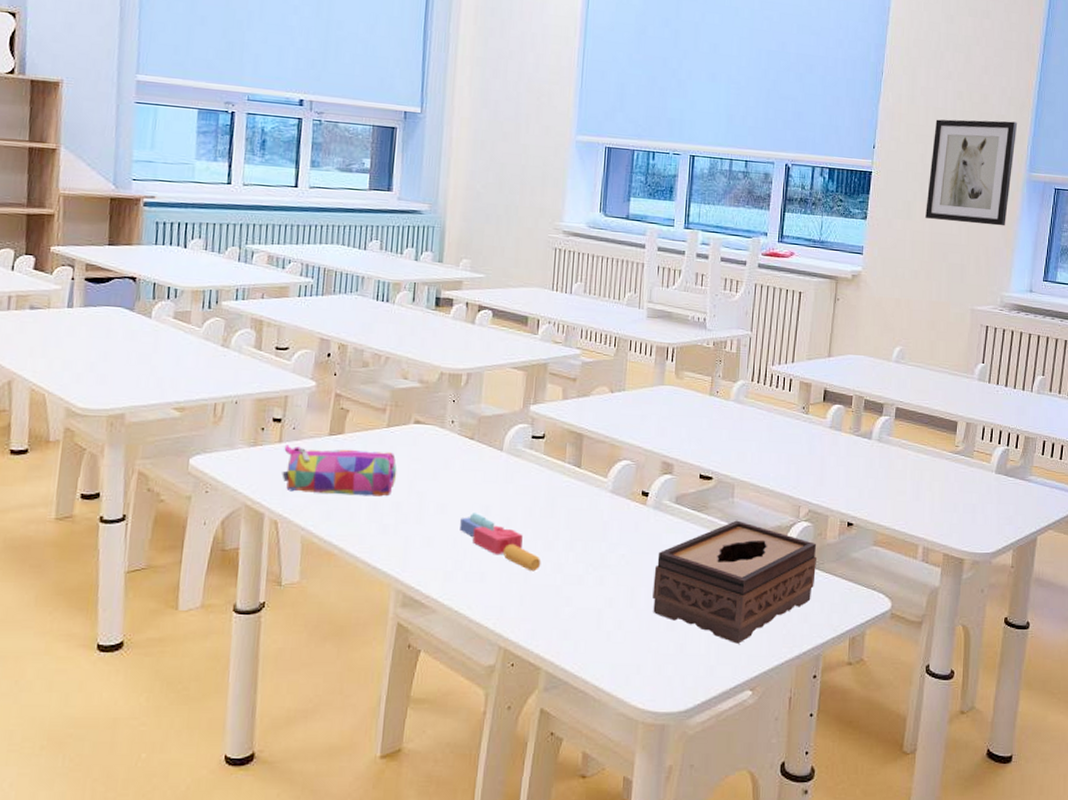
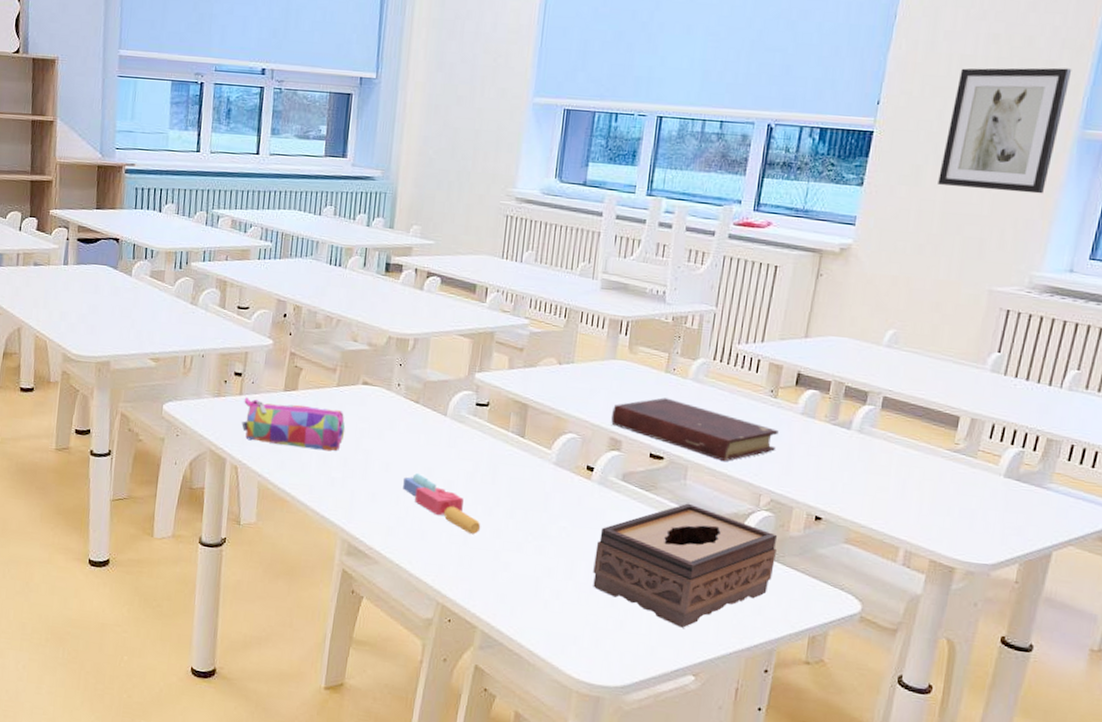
book: none [663,420,812,478] -> present [611,398,779,462]

